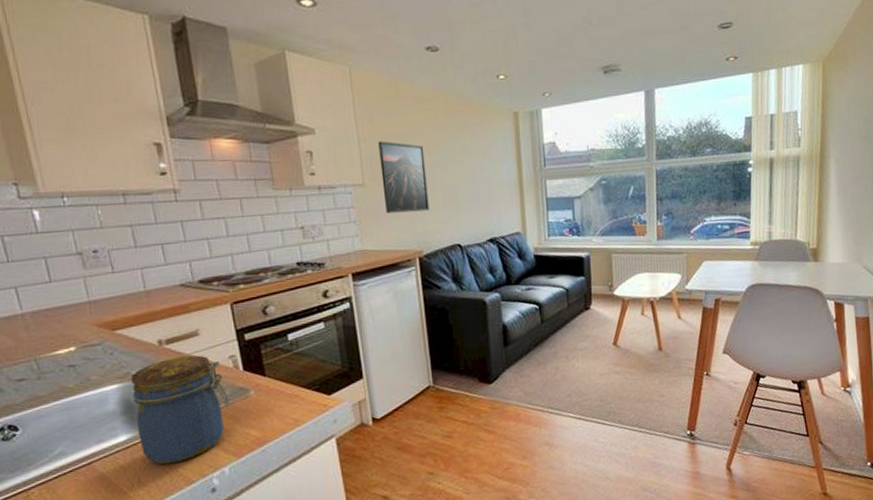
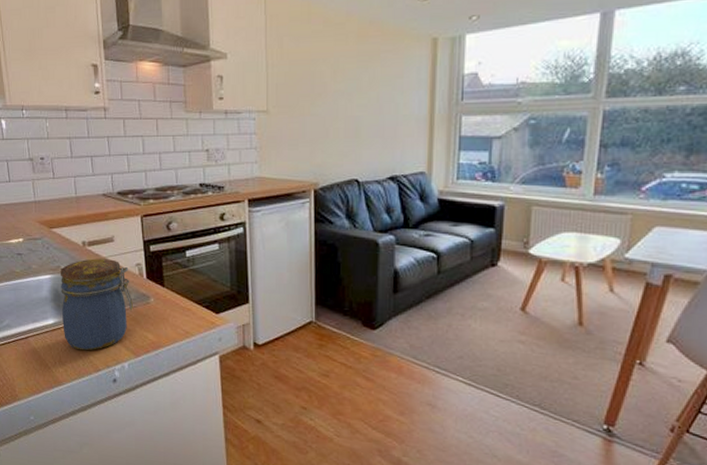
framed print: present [378,141,429,214] -> none [285,67,331,142]

